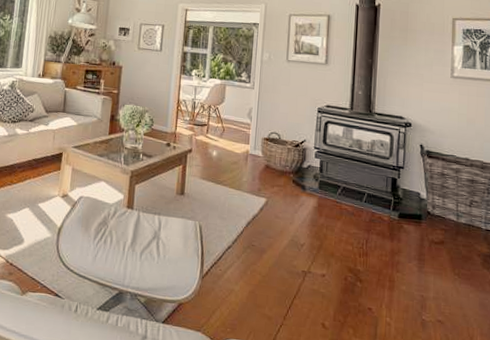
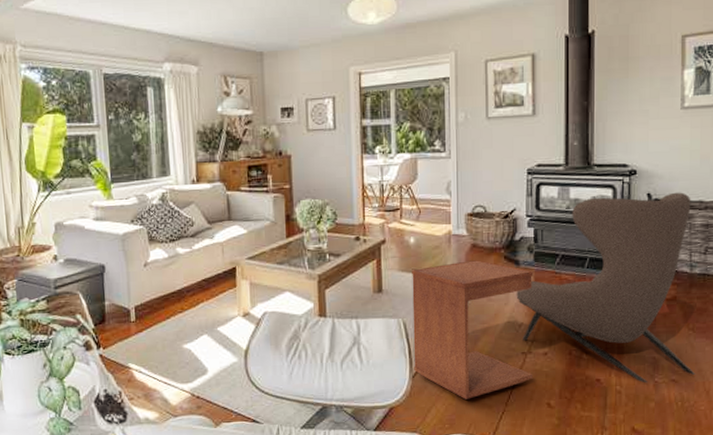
side table: none [204,179,317,308] -> present [412,260,534,400]
armchair: none [300,141,461,320] -> present [516,192,696,384]

